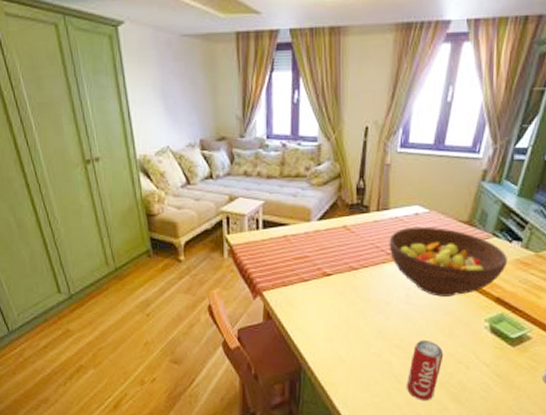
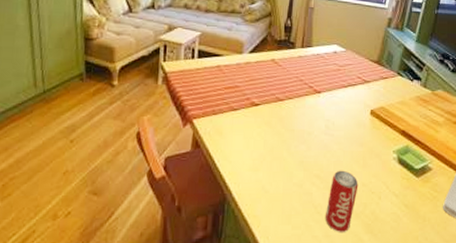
fruit bowl: present [389,226,508,297] -> none [311,63,411,129]

